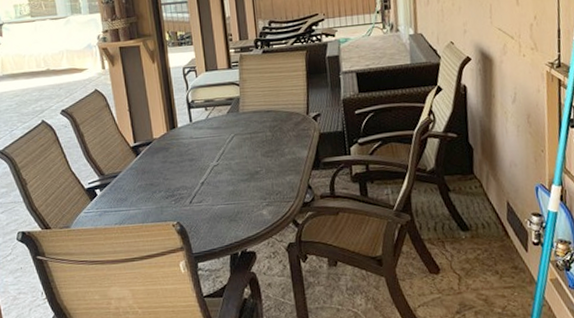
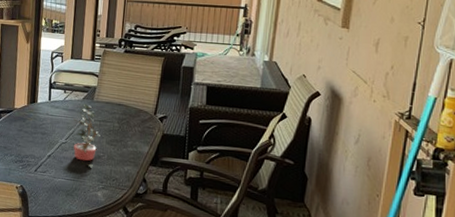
potted plant: none [221,118,254,186] -> present [73,104,100,168]

